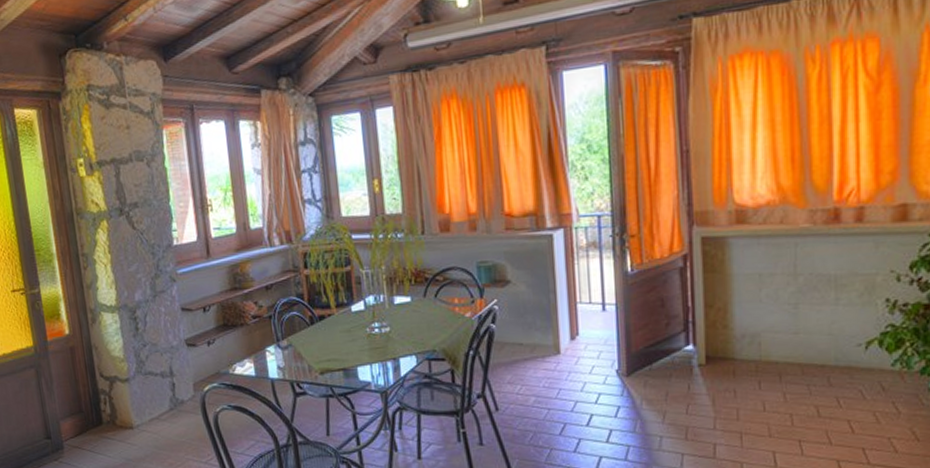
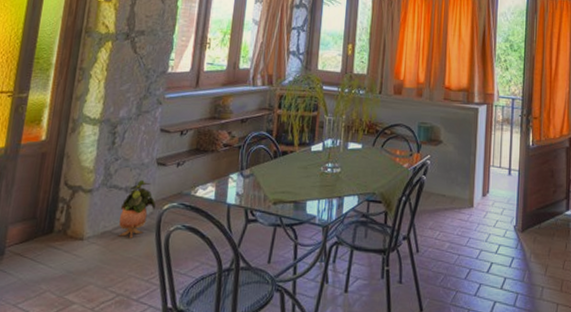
potted plant: none [160,362,196,423] -> present [119,179,156,238]

